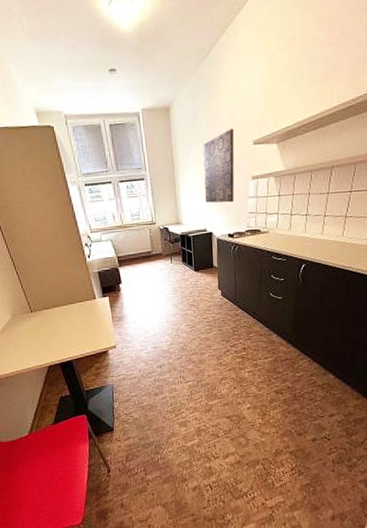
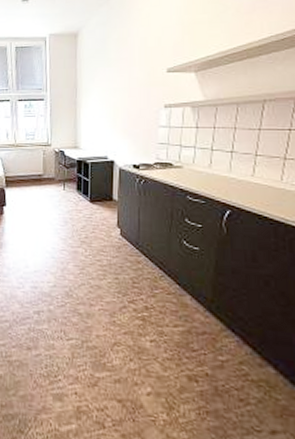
wall art: present [203,128,235,203] -> none [108,55,146,130]

